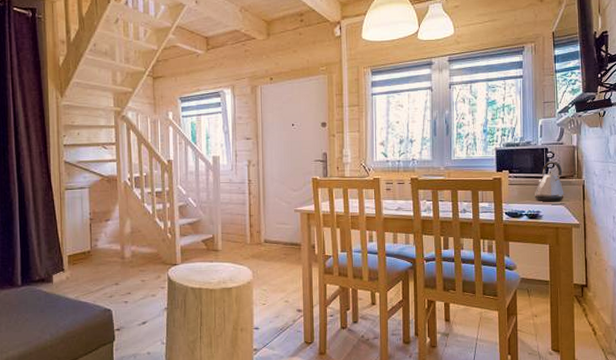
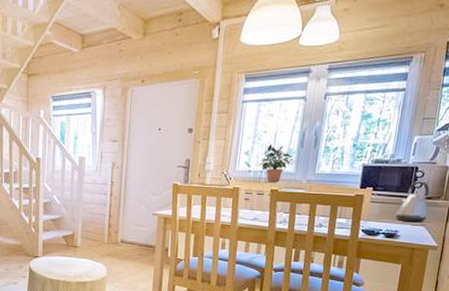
potted plant: none [396,134,431,171] -> present [259,144,296,183]

